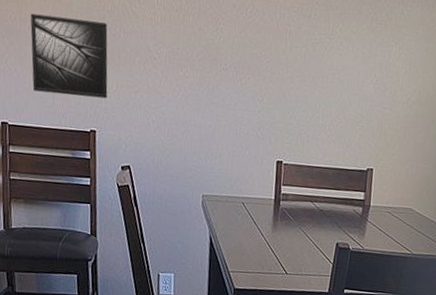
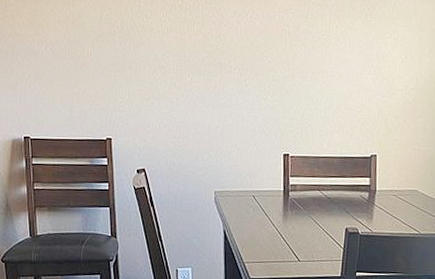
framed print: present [30,13,108,99] -> none [46,35,121,108]

